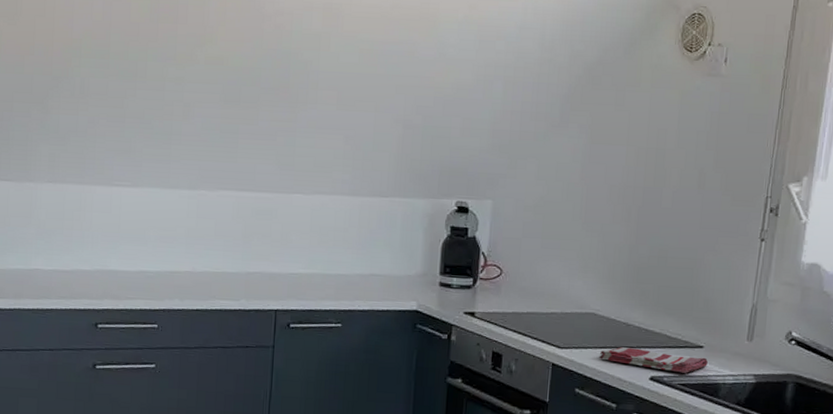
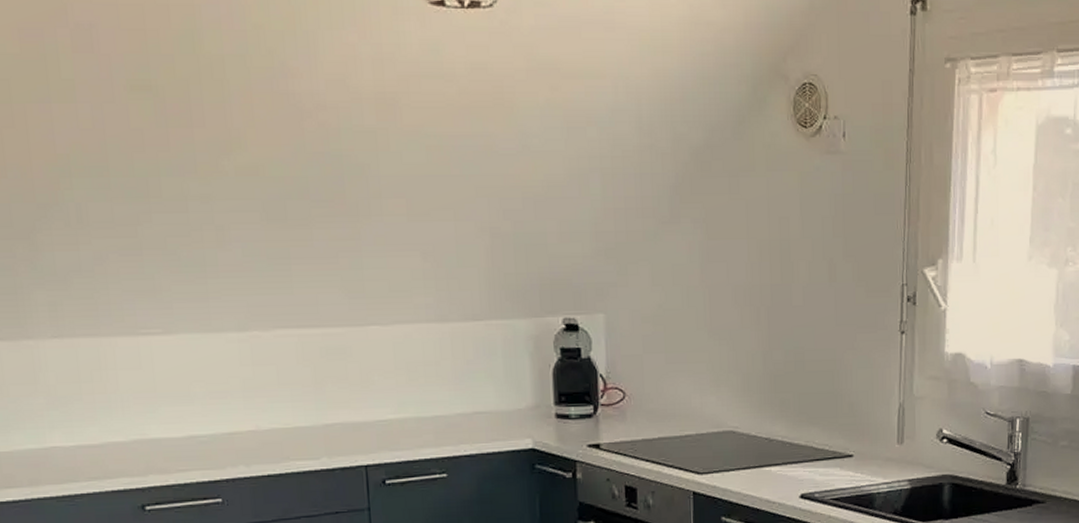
dish towel: present [599,347,708,373] -> none [743,465,859,487]

